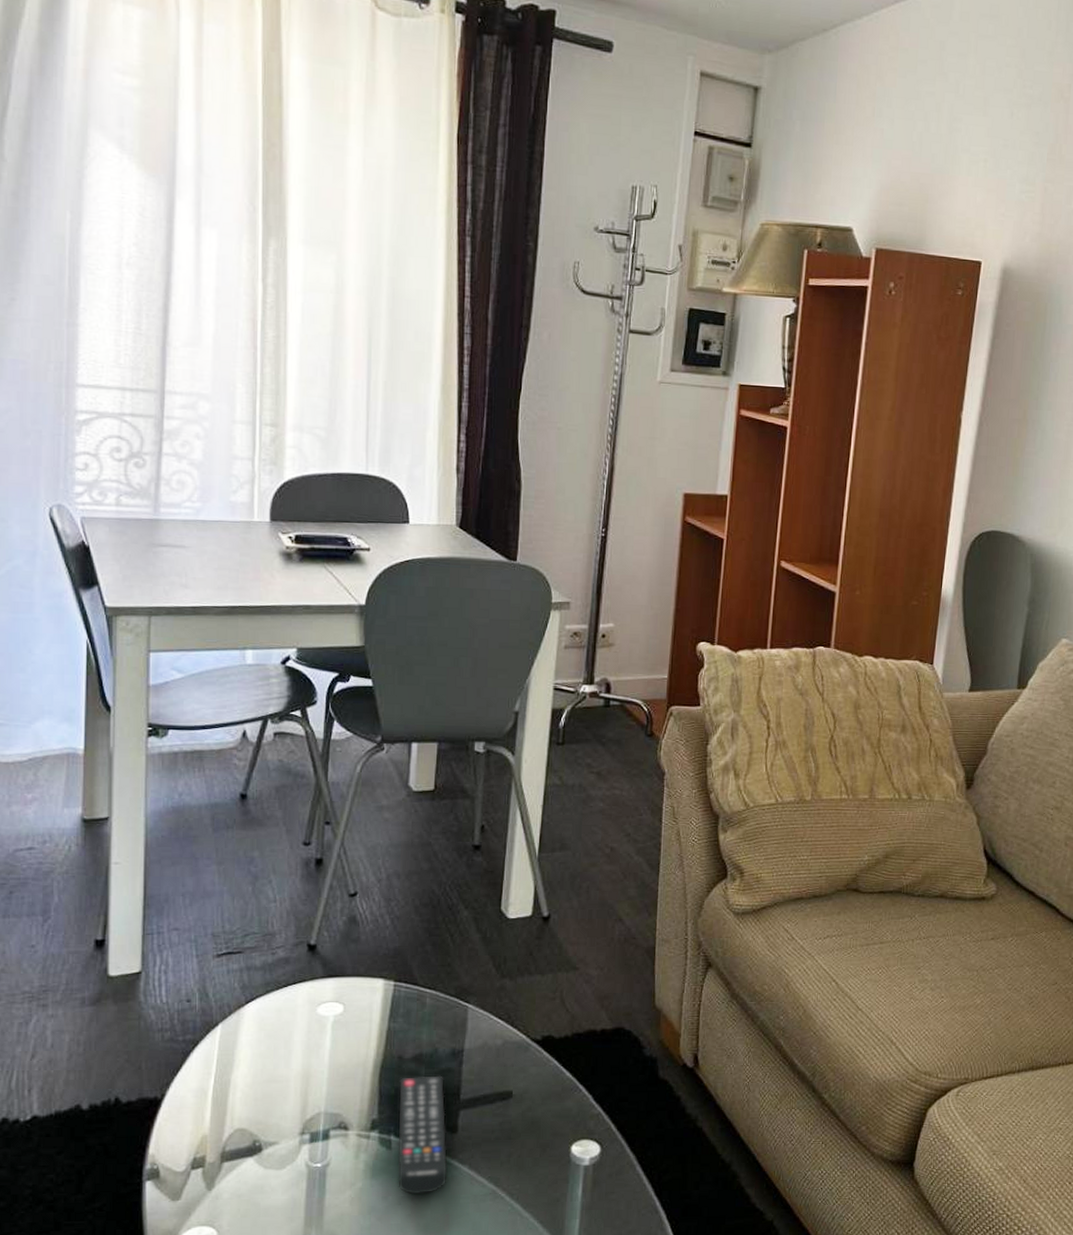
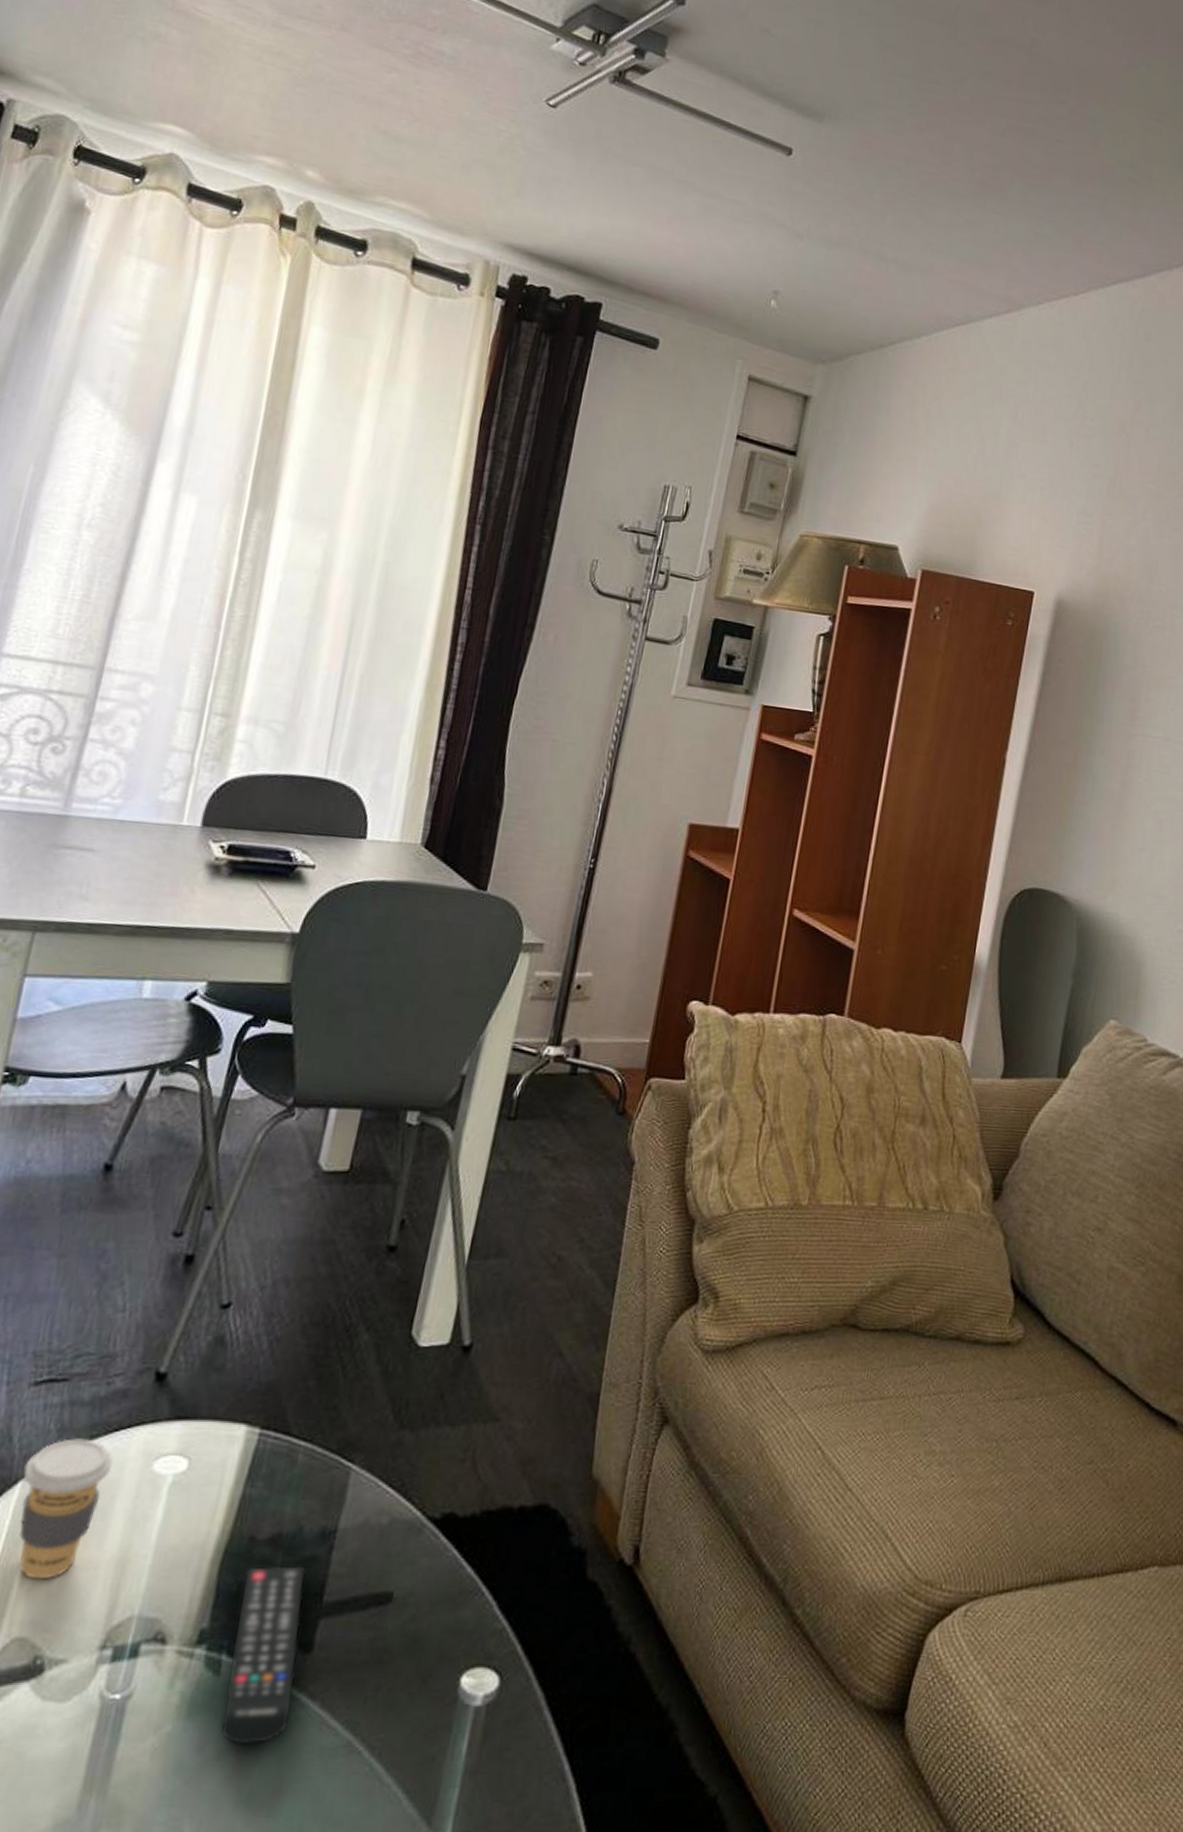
coffee cup: none [221,993,286,1090] -> present [18,1438,113,1580]

